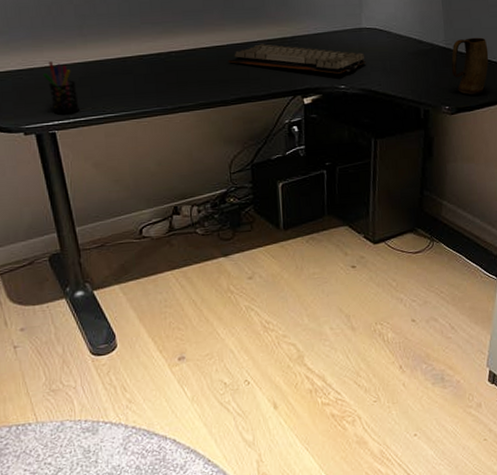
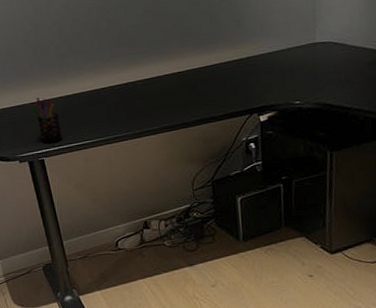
keyboard: present [228,43,366,75] -> none [188,66,321,91]

